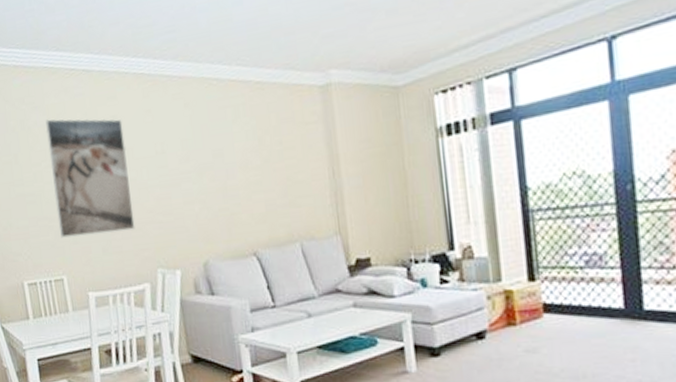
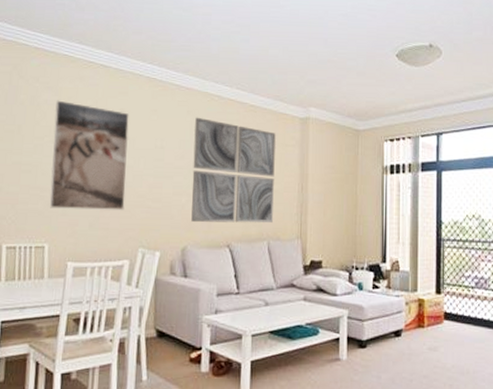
wall art: none [194,109,303,233] -> present [191,117,276,223]

